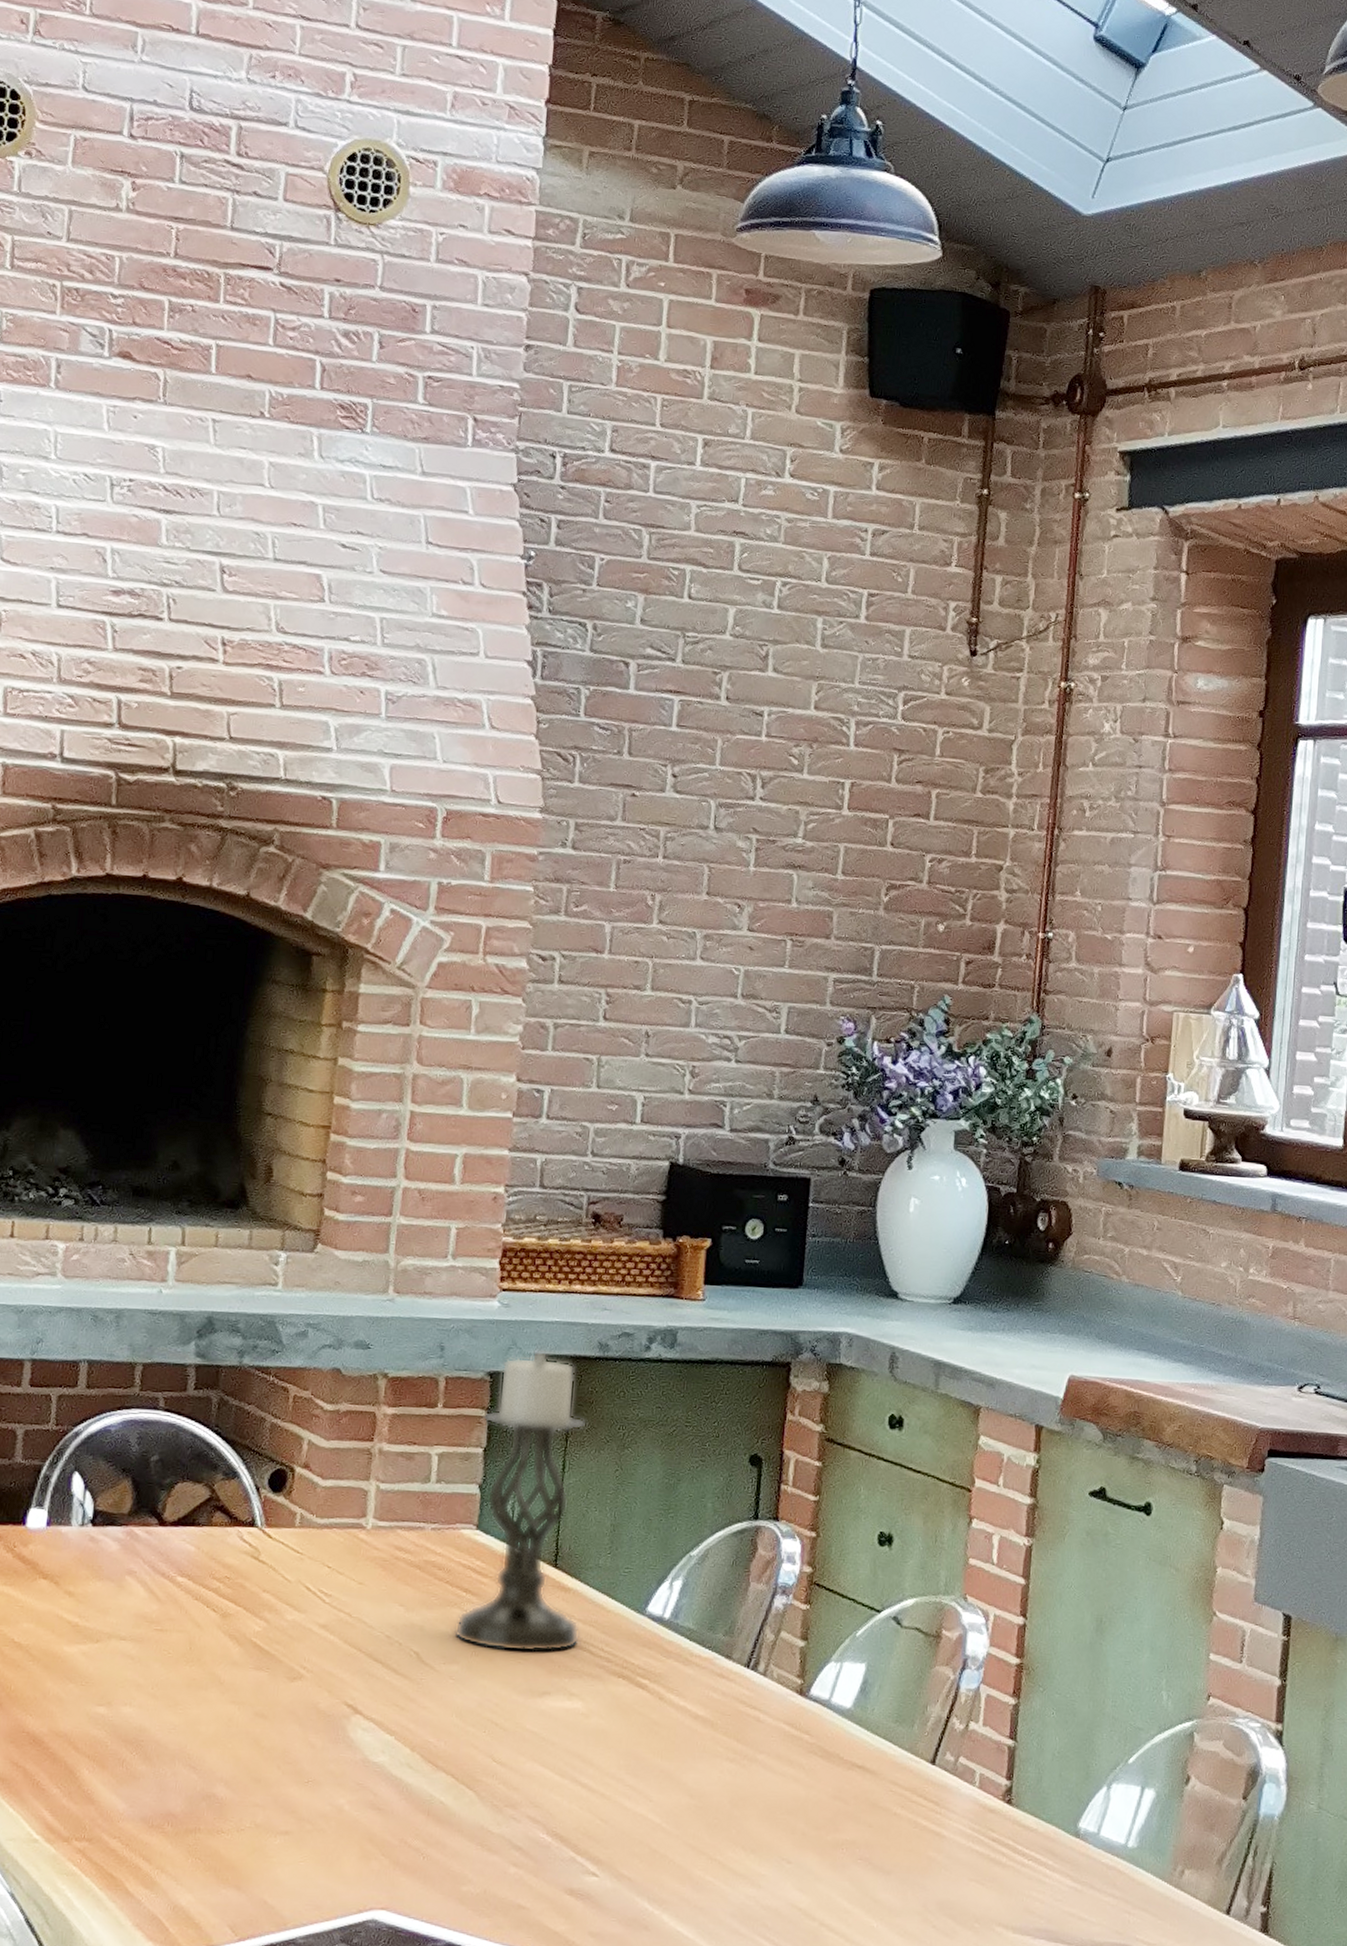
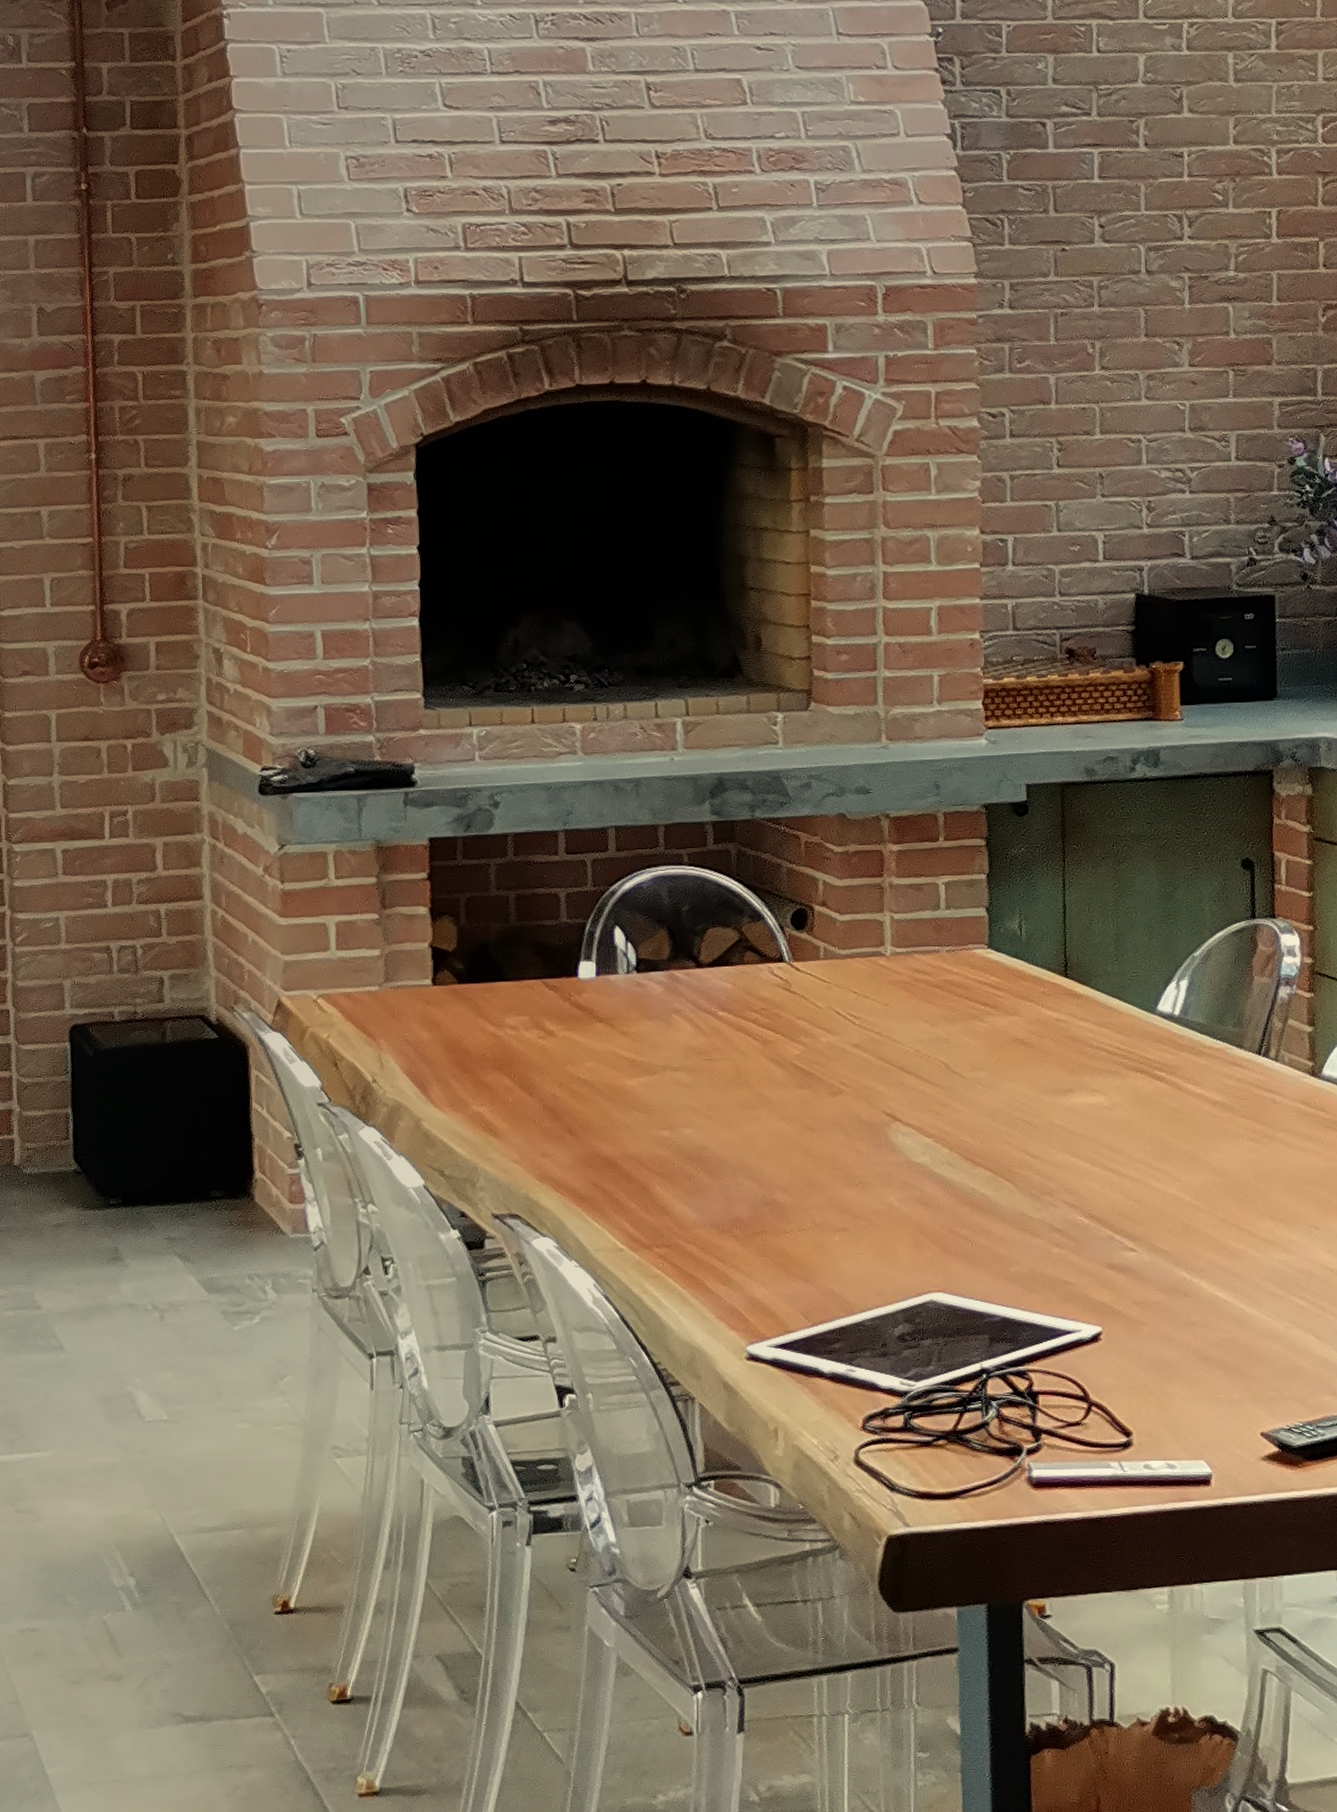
candle holder: present [454,1350,585,1653] -> none [978,780,1095,1056]

